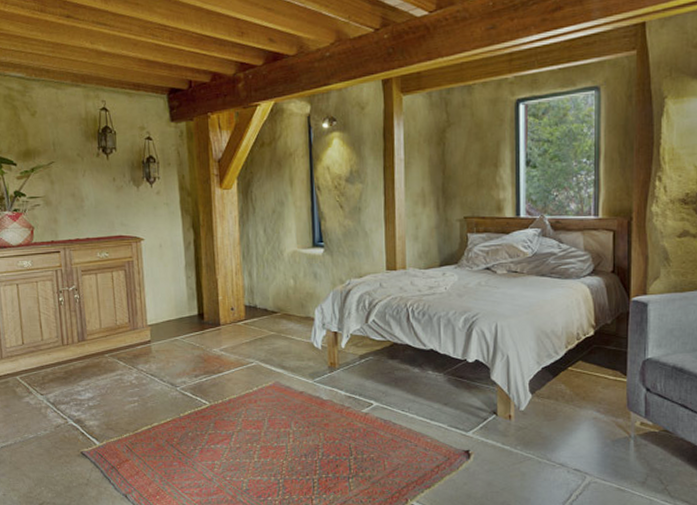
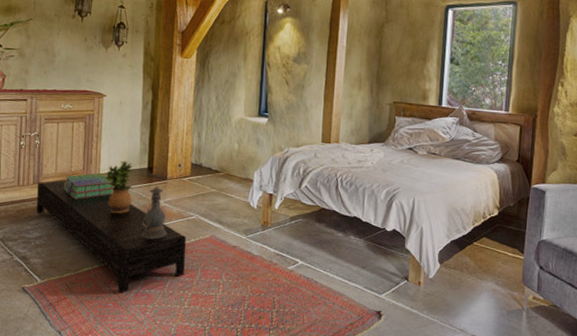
bench: none [82,334,251,451] -> present [36,179,187,294]
stack of books: none [110,325,164,354] -> present [63,173,114,199]
potted plant: none [152,308,186,367] -> present [104,160,133,214]
lantern: none [198,333,227,391] -> present [141,186,167,239]

